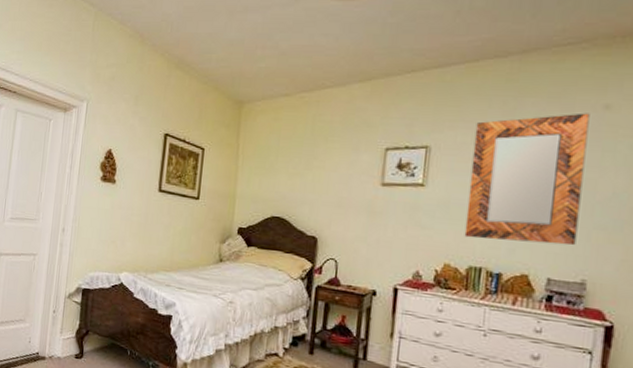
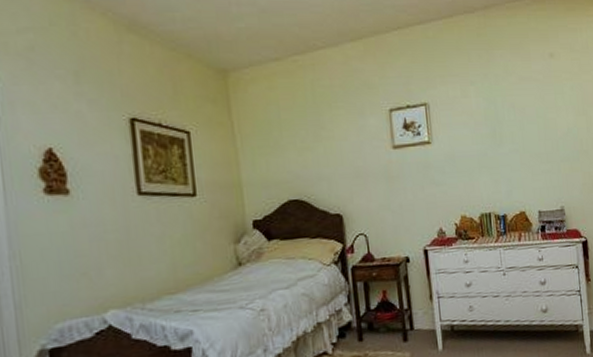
home mirror: present [464,113,590,246] -> none [461,61,552,187]

